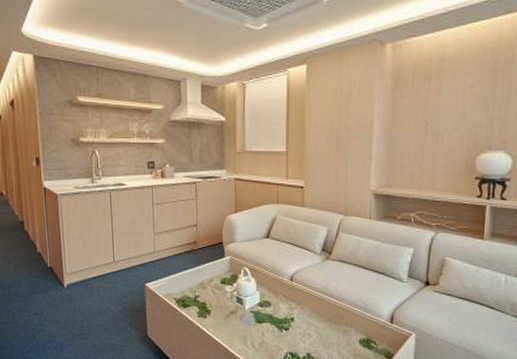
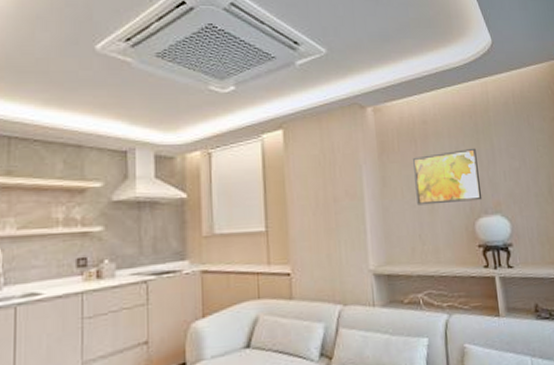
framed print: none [422,86,492,138] -> present [413,148,483,206]

